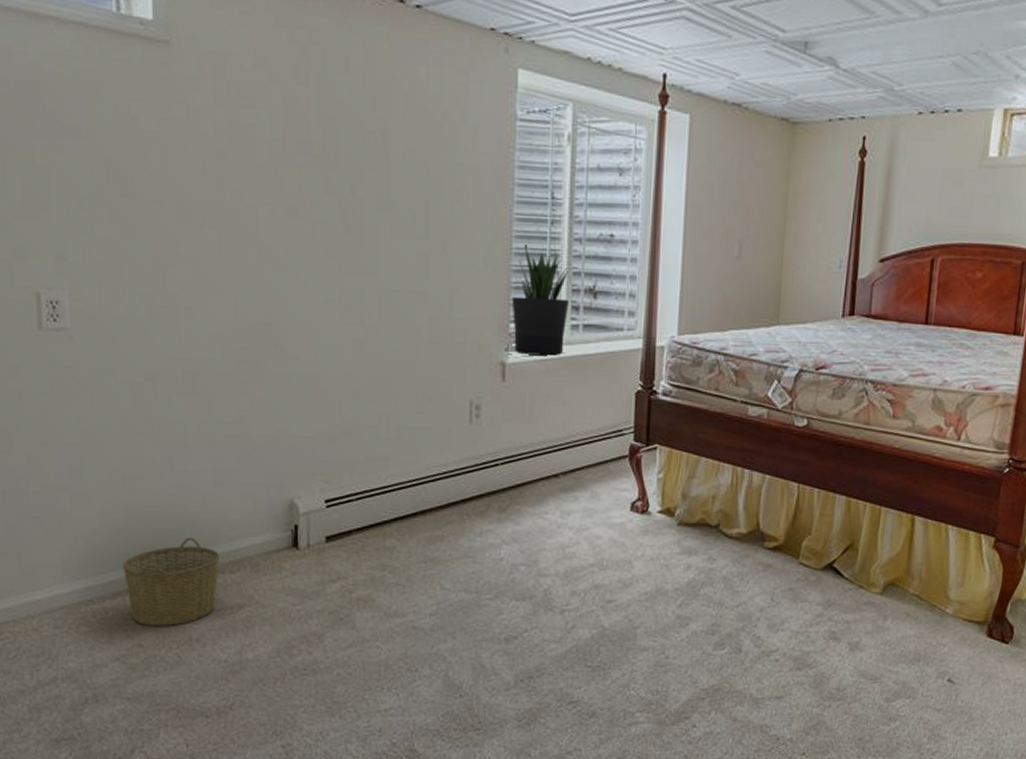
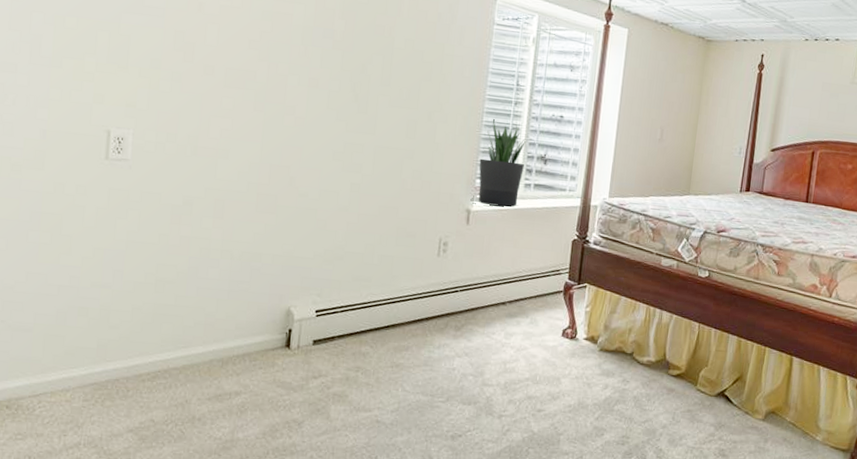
basket: present [122,537,220,626] -> none [145,333,226,406]

